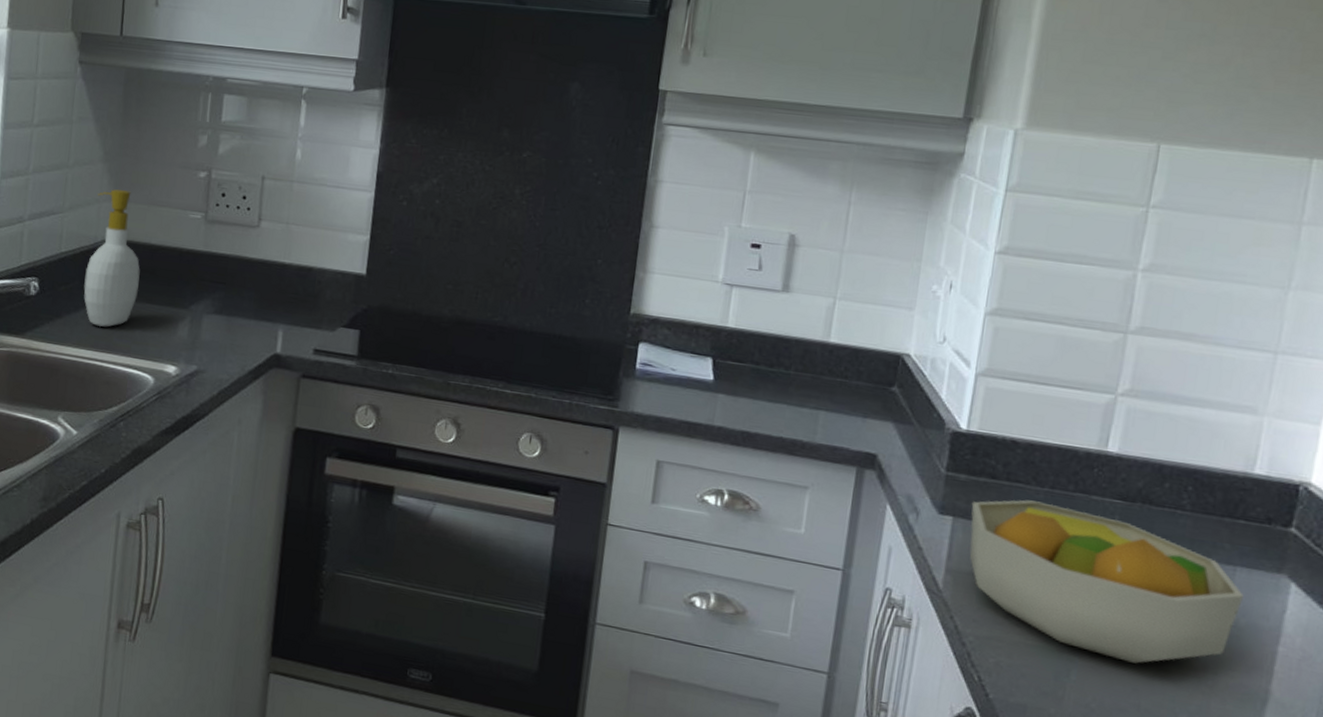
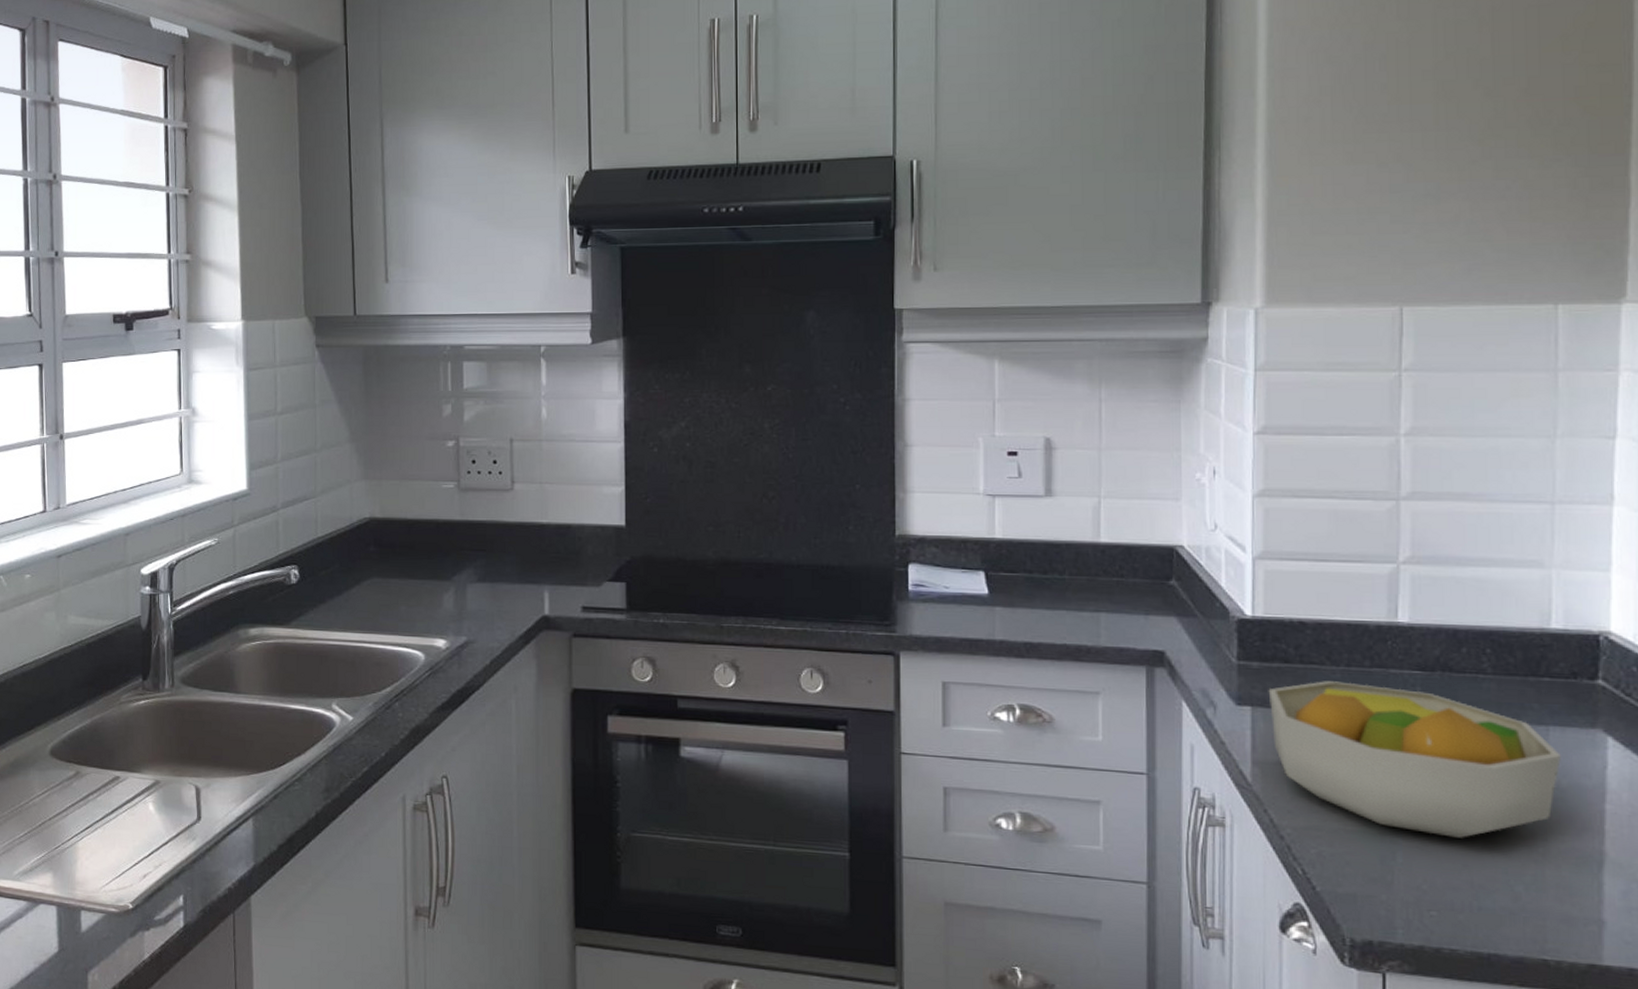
soap bottle: present [83,189,140,328] -> none [344,468,399,609]

